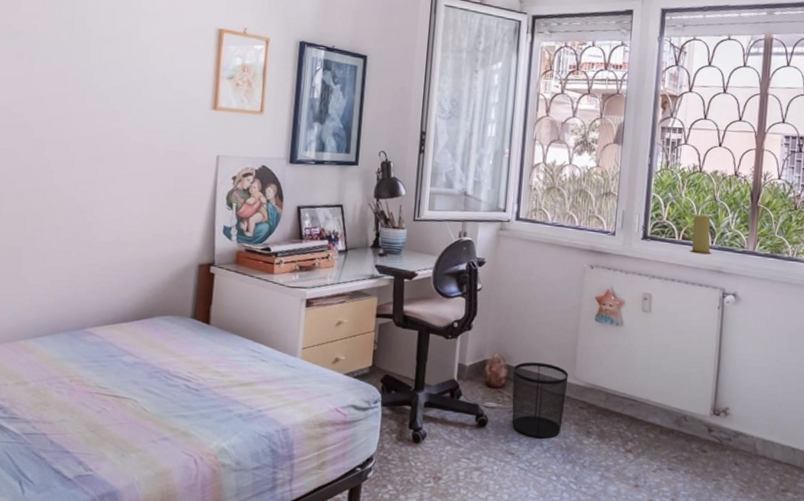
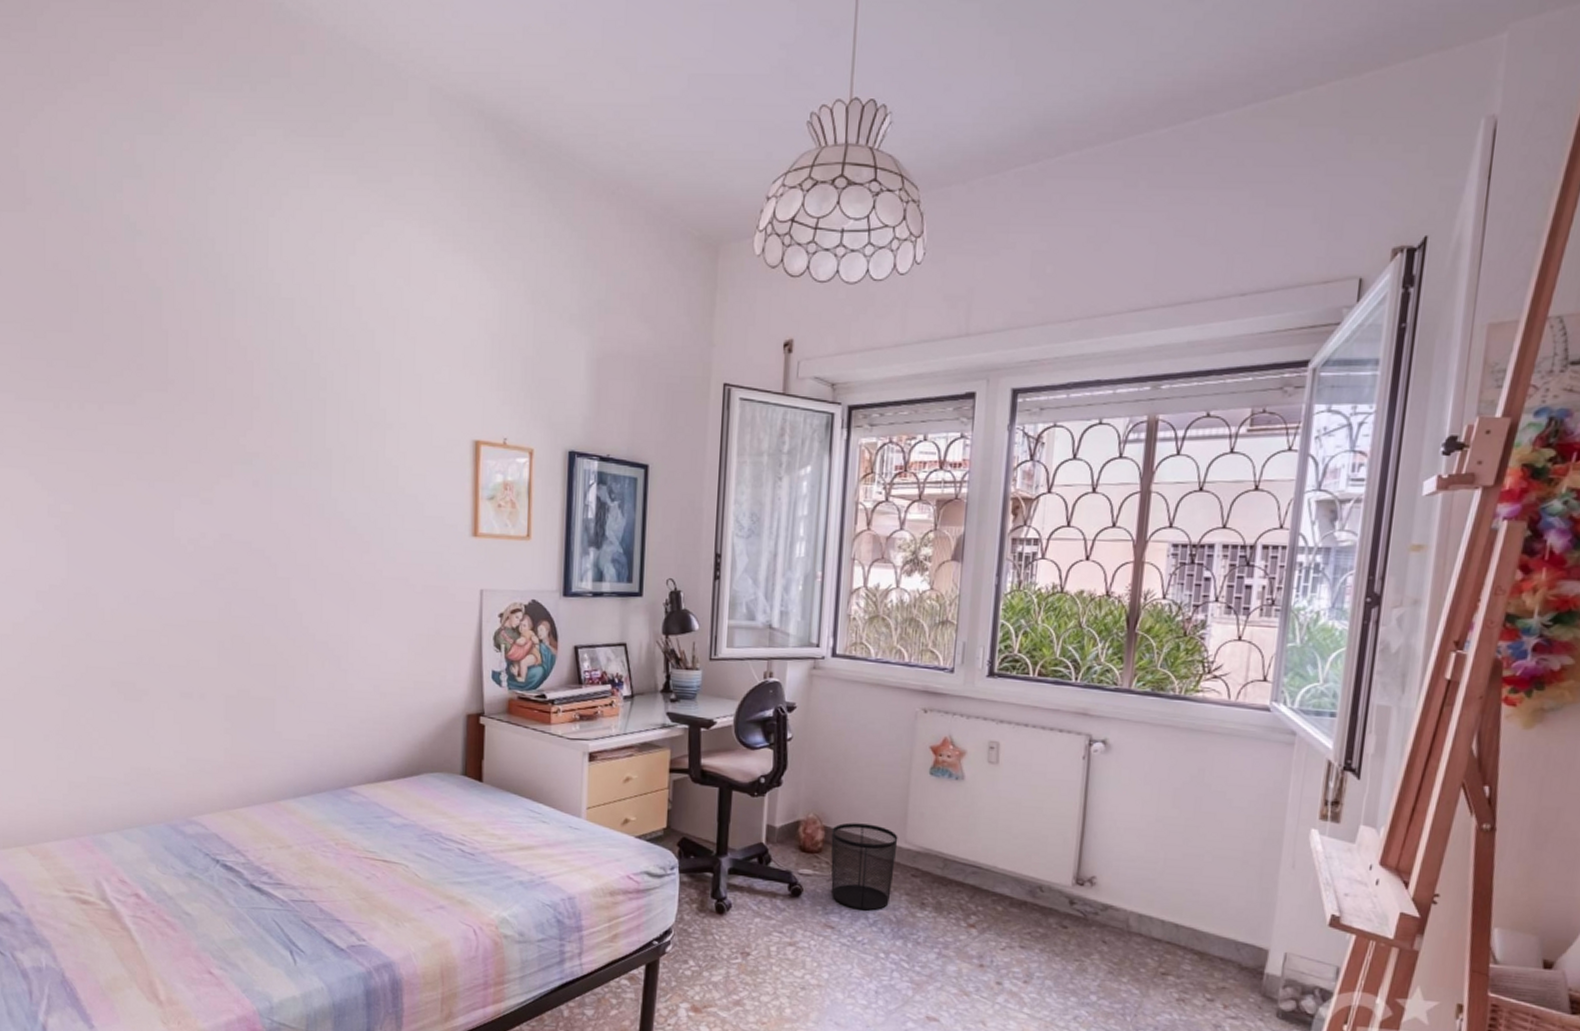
candle: present [689,214,712,255] -> none [1046,644,1075,694]

